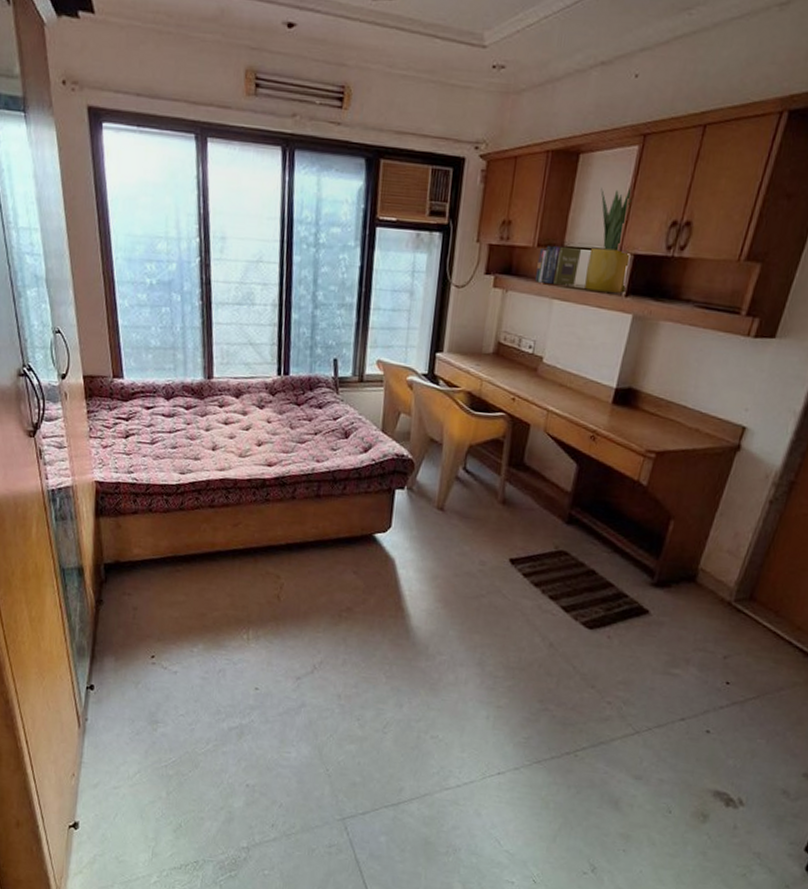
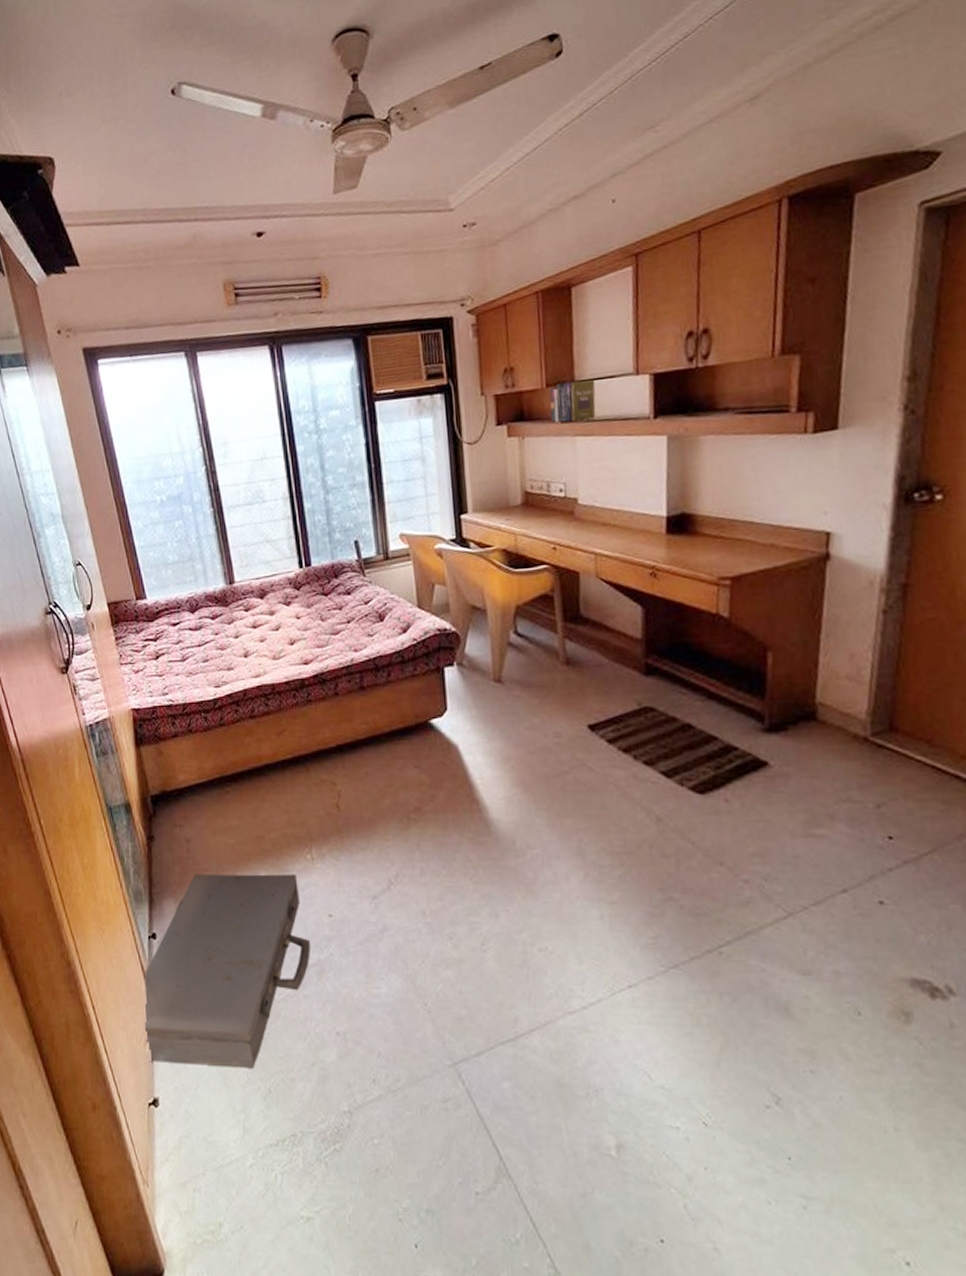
briefcase: none [73,639,235,806] -> present [142,873,311,1068]
planter: present [585,186,632,293] -> none [601,307,654,420]

